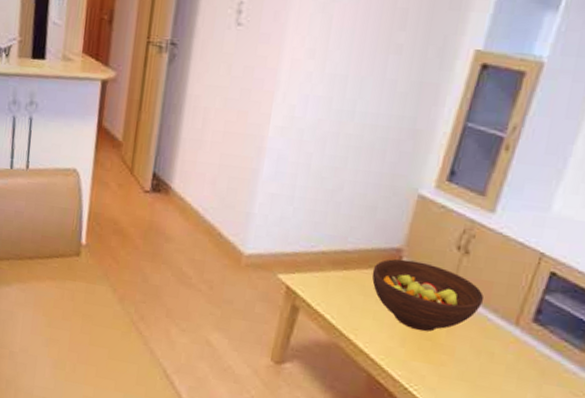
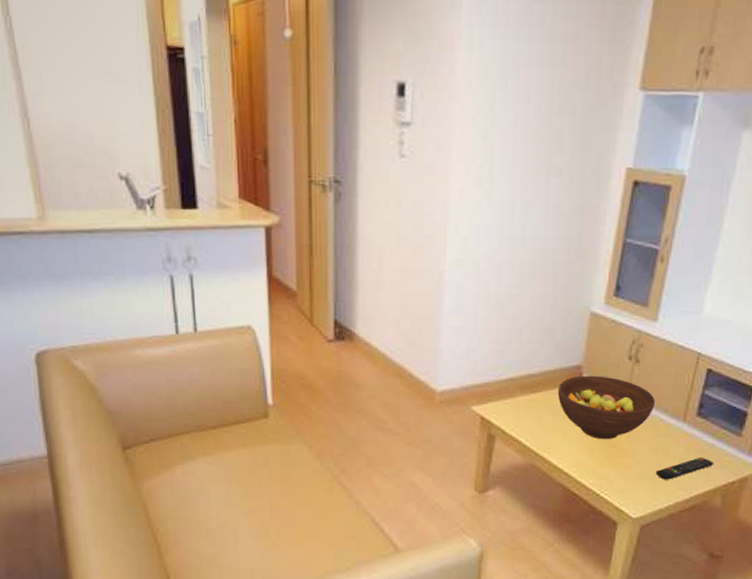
remote control: none [476,367,550,387] -> present [655,457,714,480]

